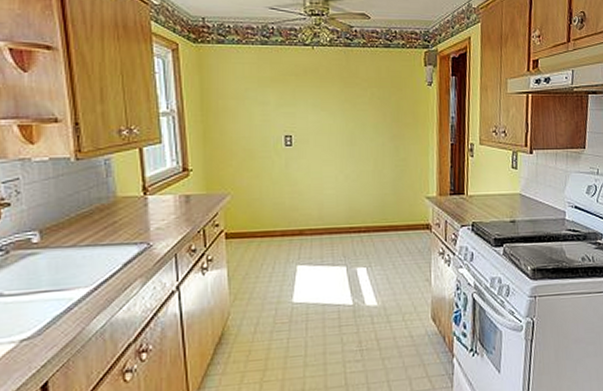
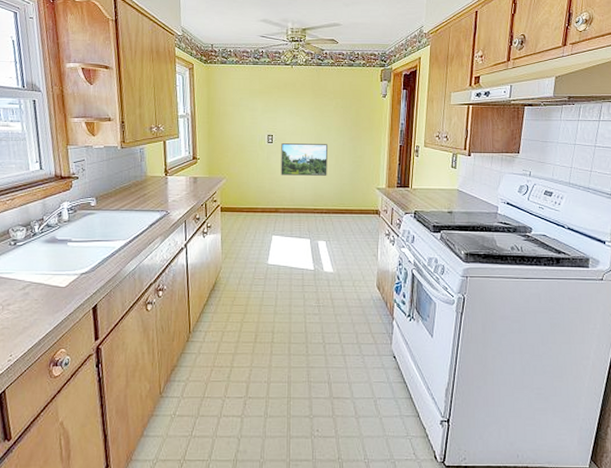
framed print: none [303,145,364,187] -> present [281,143,327,176]

